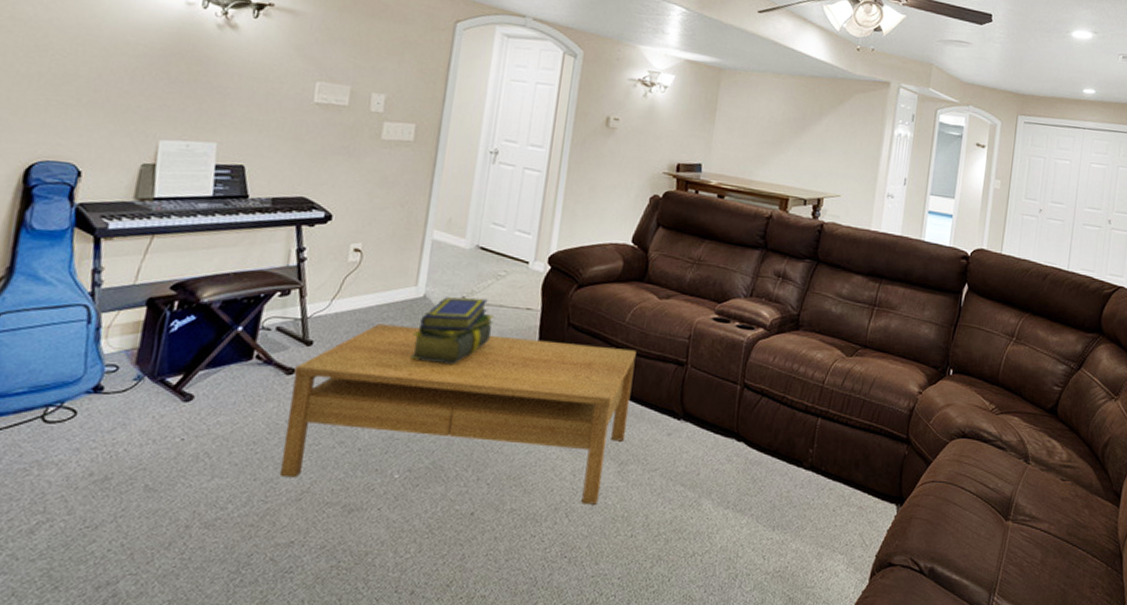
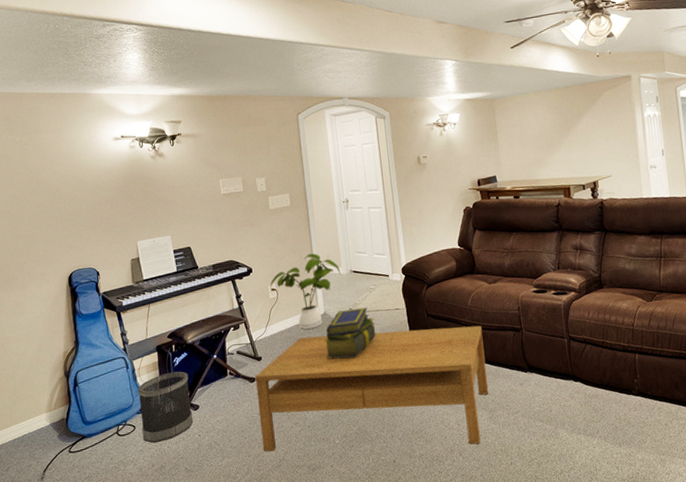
wastebasket: none [85,340,189,442] -> present [137,371,194,444]
house plant: none [352,211,463,316] -> present [270,253,341,330]

